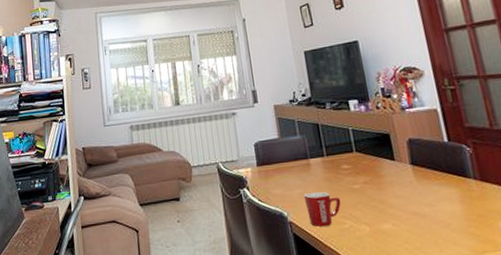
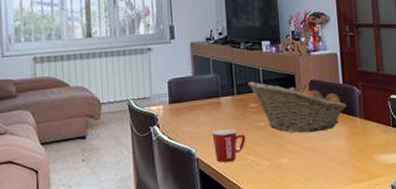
fruit basket: none [337,142,457,197] -> present [248,81,347,133]

